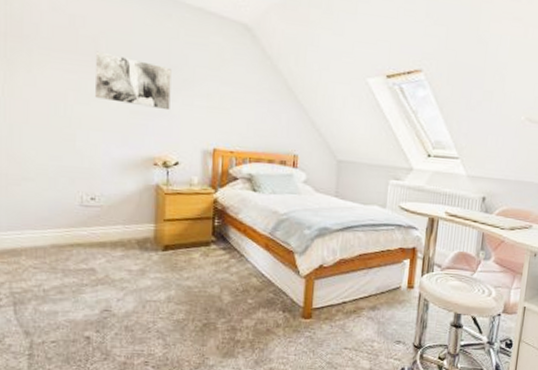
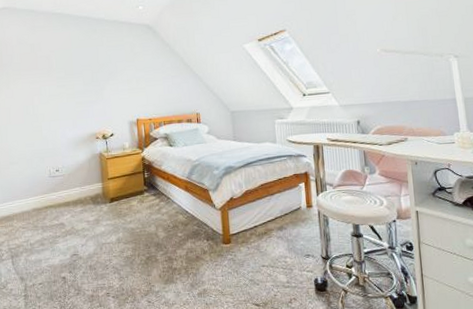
wall art: present [95,51,172,111] -> none [50,65,103,98]

